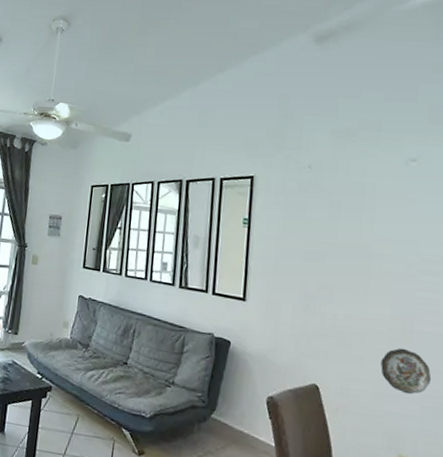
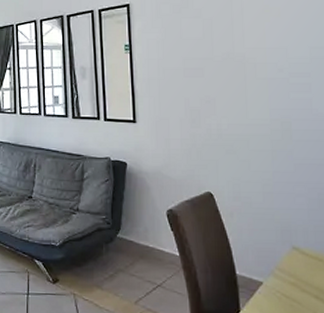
decorative plate: present [381,347,432,395] -> none [266,147,314,190]

